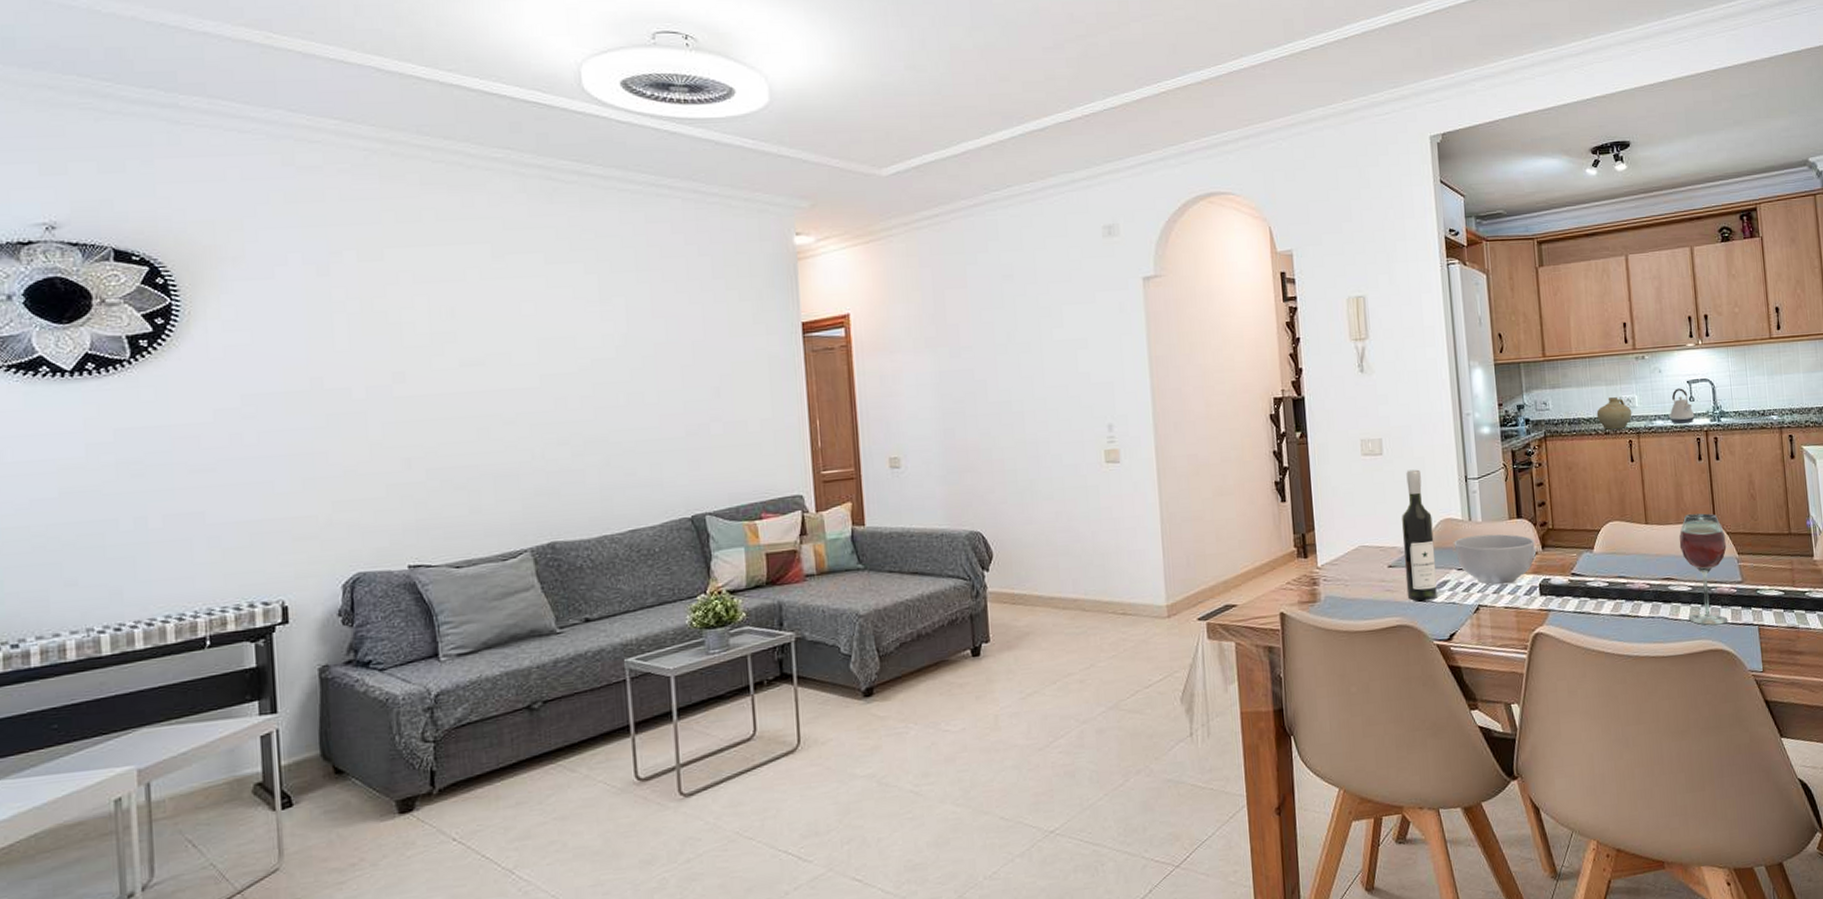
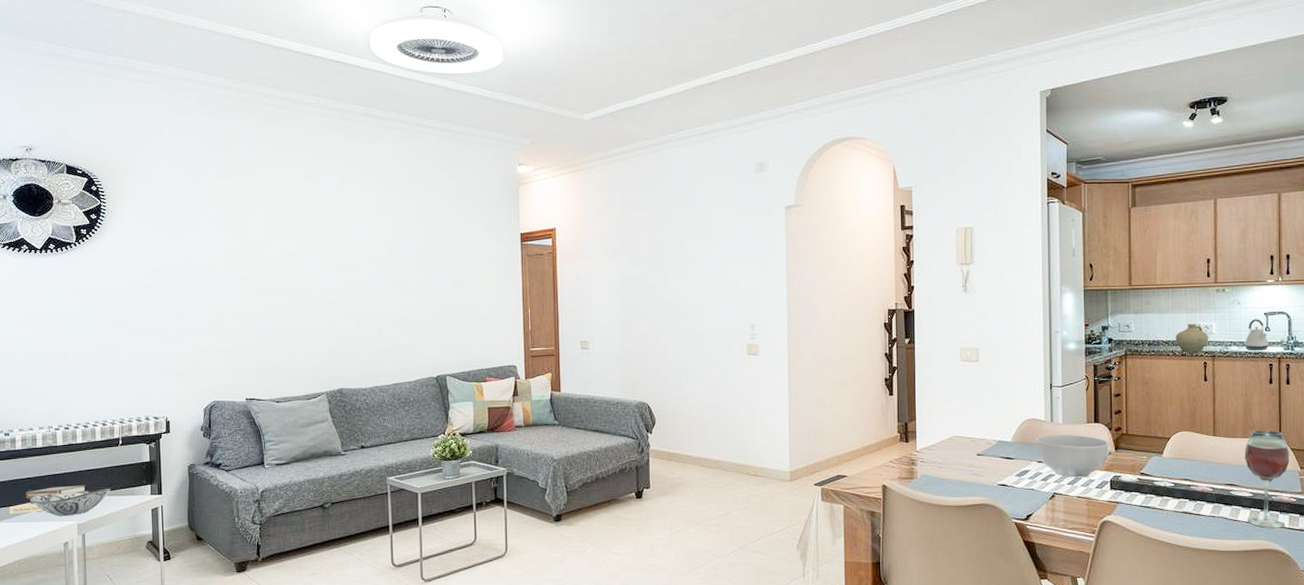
books: none [20,710,157,767] -> present [9,485,89,515]
decorative bowl: none [54,711,194,761] -> present [29,488,112,516]
bottle: present [1402,469,1438,601] -> none [991,375,1019,486]

